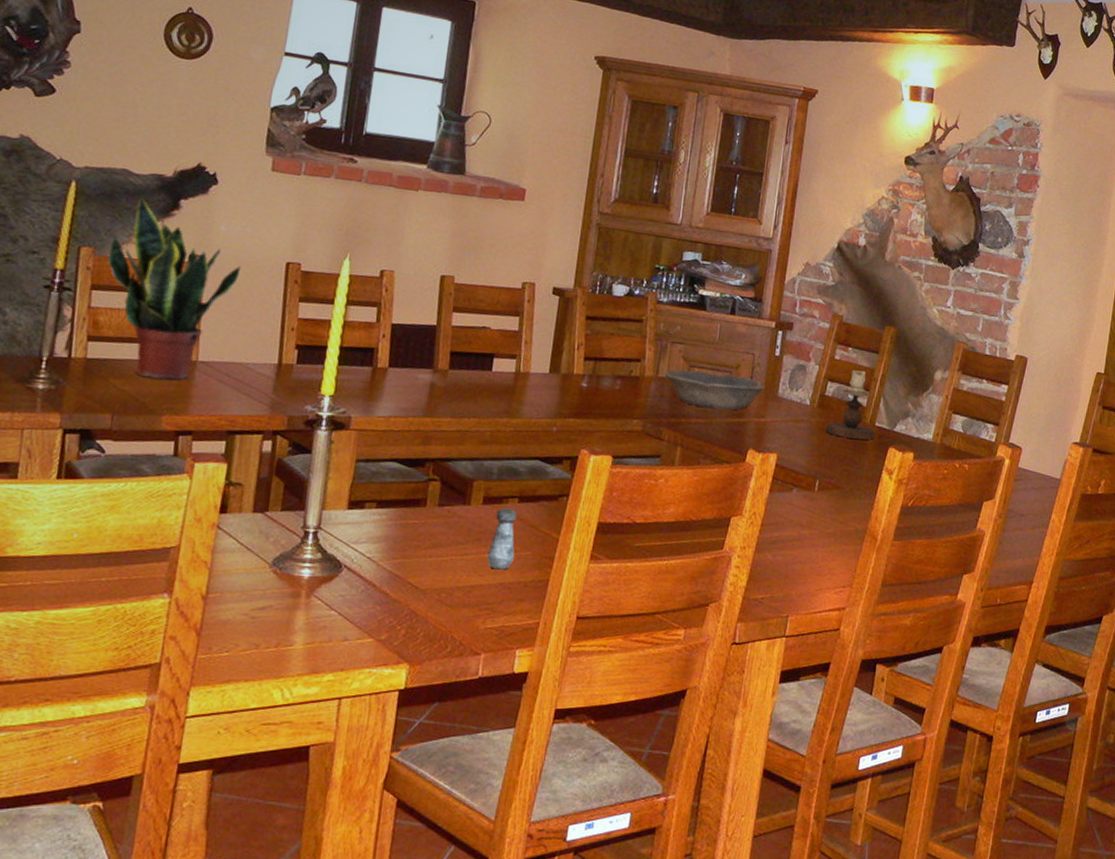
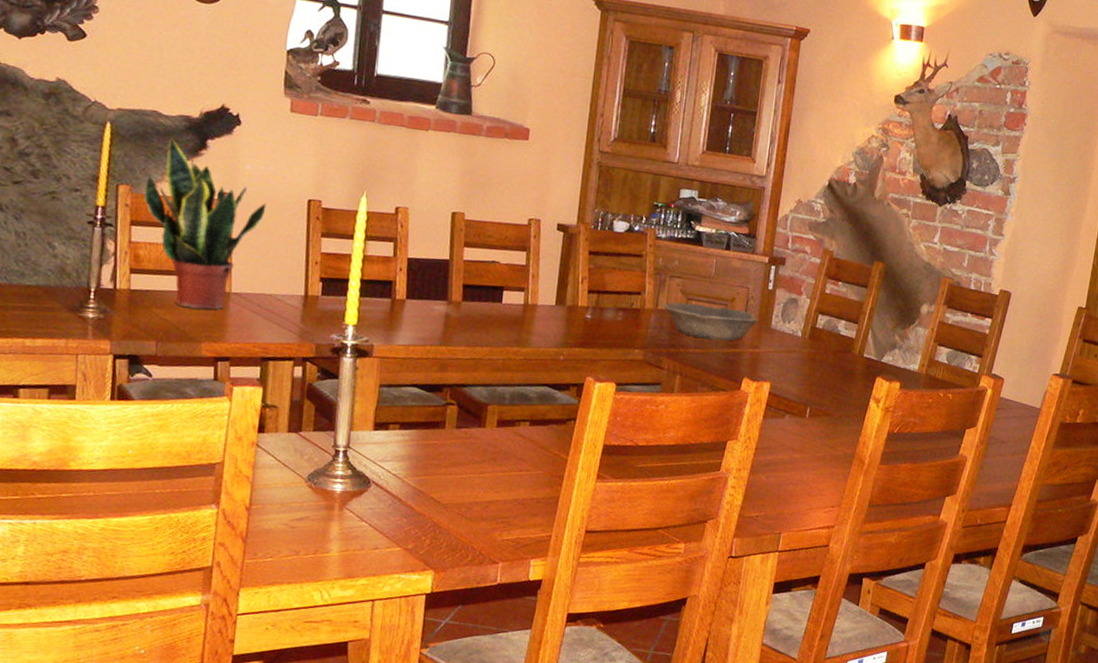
salt shaker: present [487,508,518,570] -> none [502,430,529,487]
candlestick: present [826,370,876,440] -> none [817,304,864,370]

